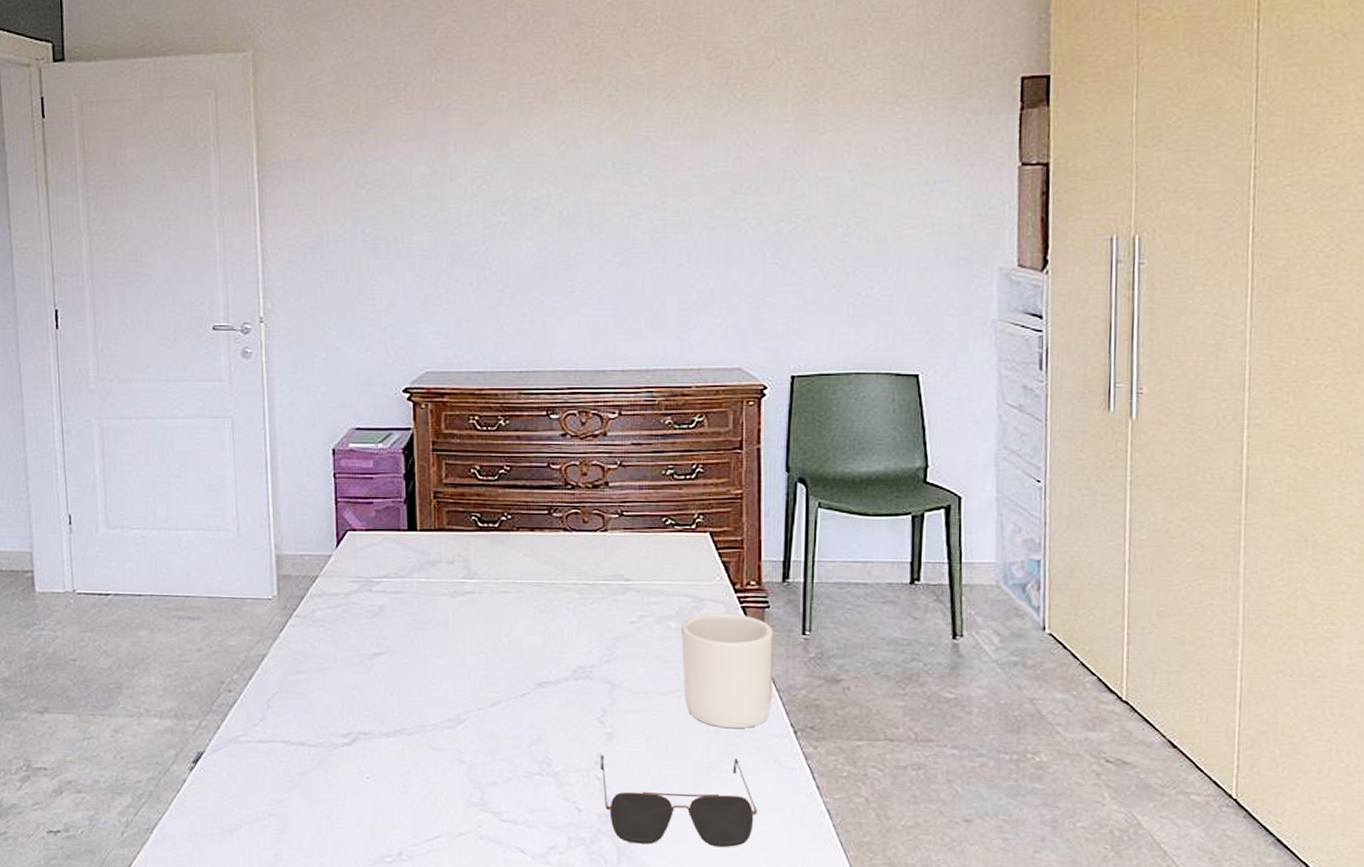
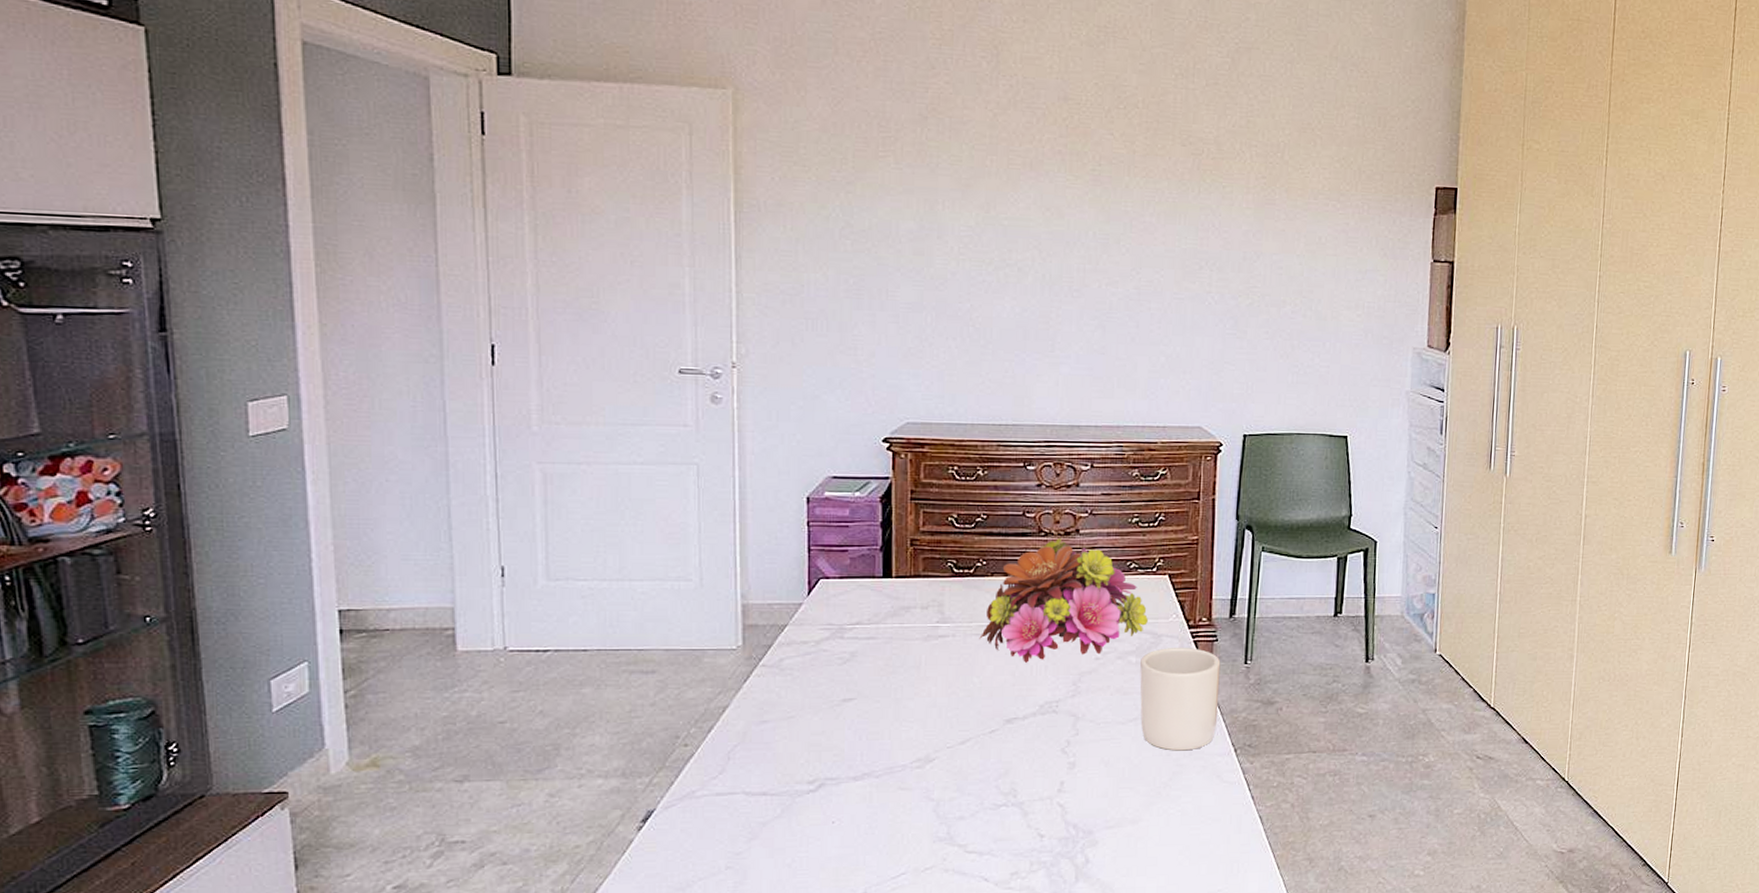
flower bouquet: none [506,490,688,624] -> present [979,537,1148,663]
eyeglasses: present [601,754,757,848] -> none [1063,777,1201,862]

